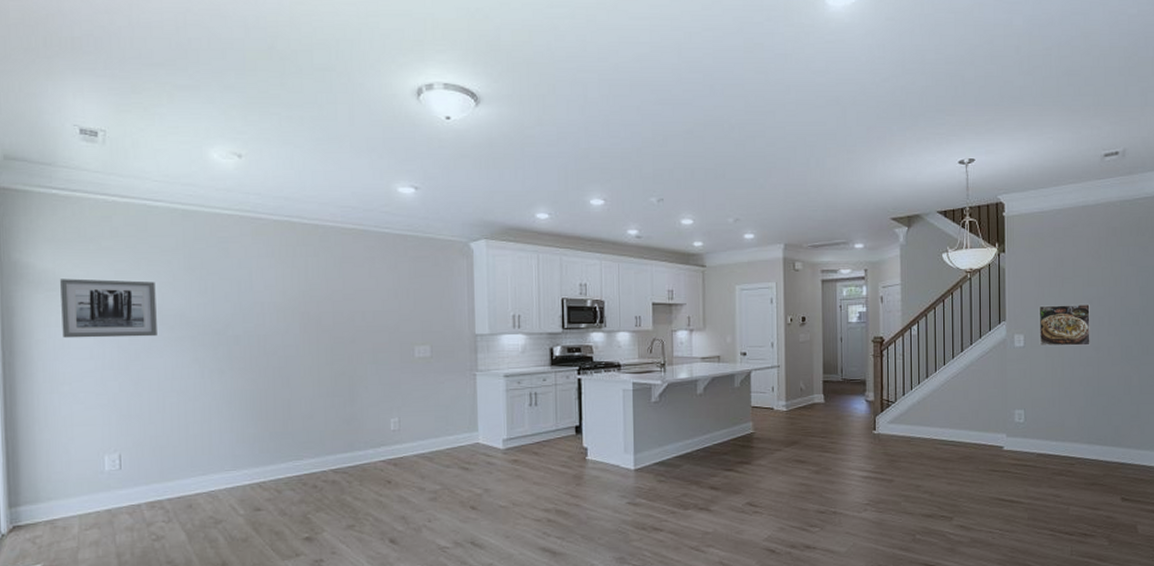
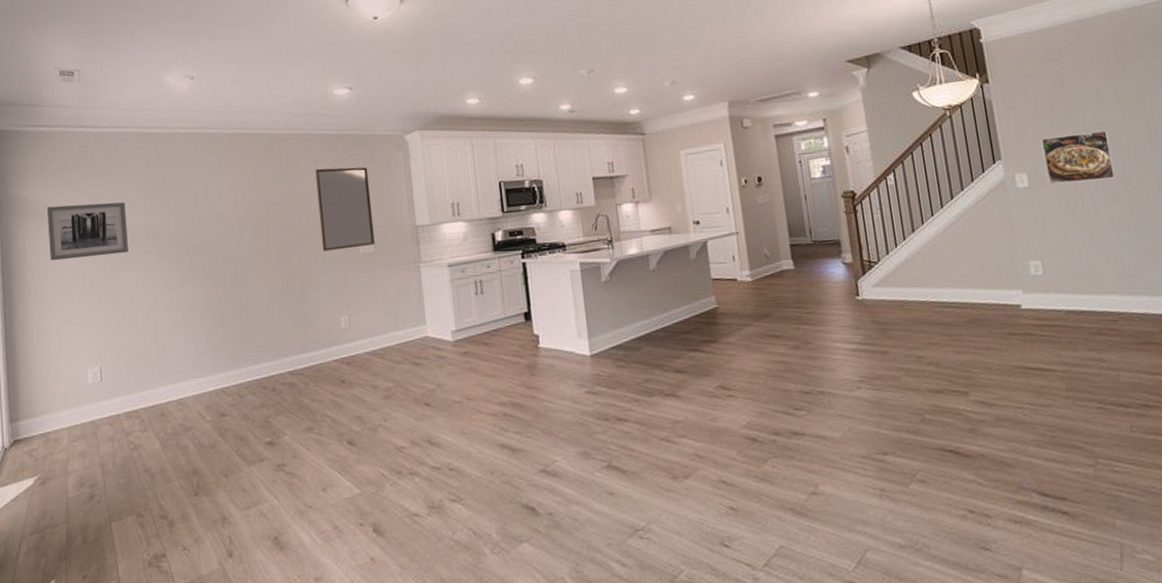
home mirror: none [373,267,431,352] -> present [315,167,375,251]

